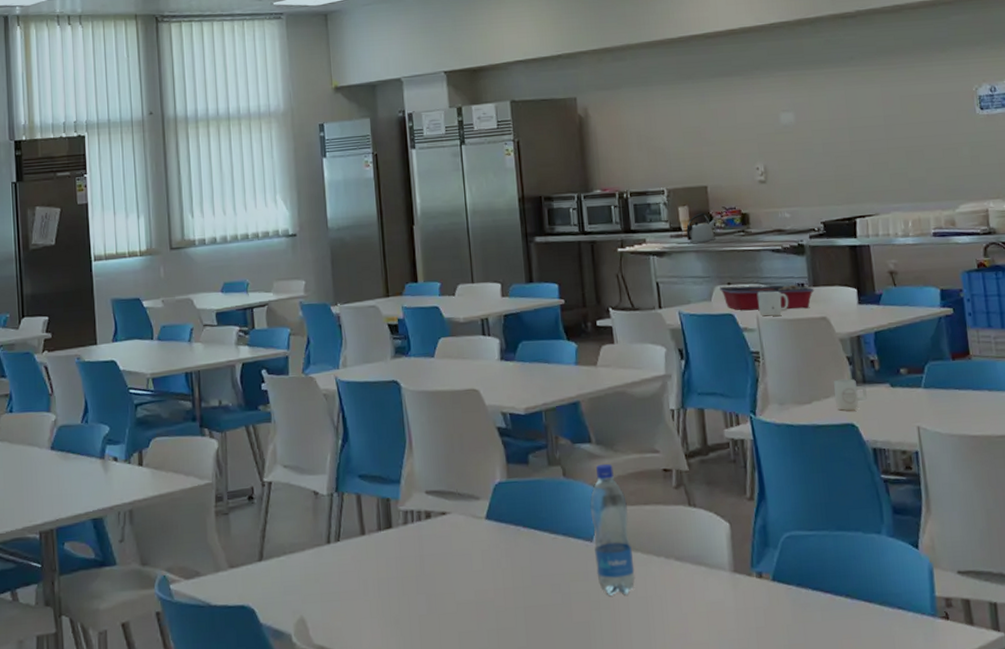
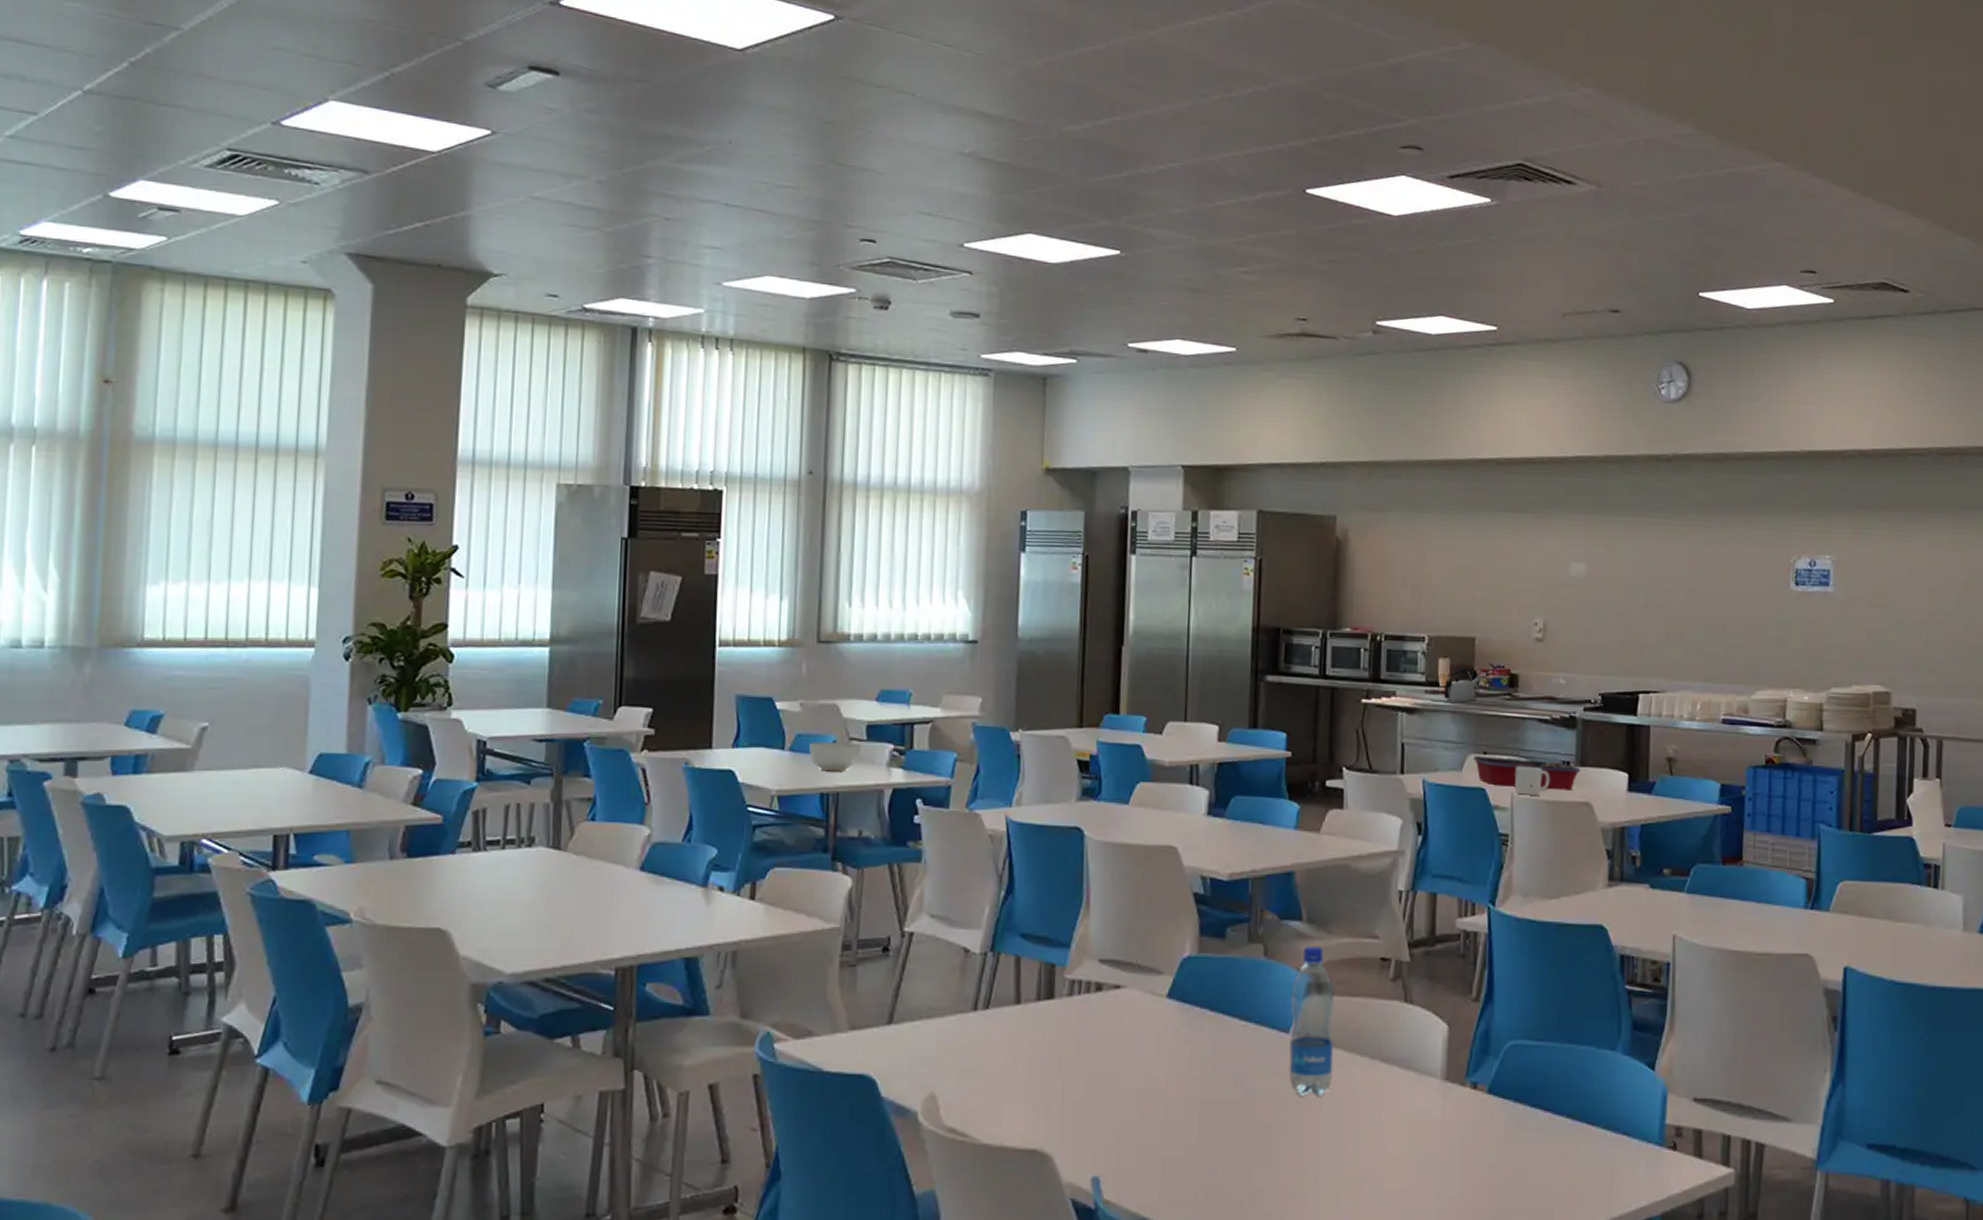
bowl: none [172,328,214,354] -> present [809,742,862,772]
mug: present [833,379,867,411] -> none [1586,874,1623,910]

